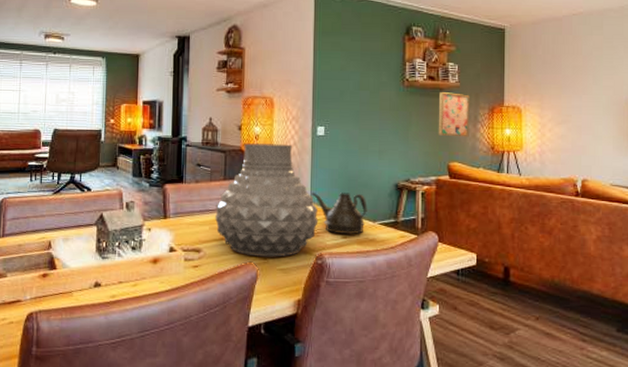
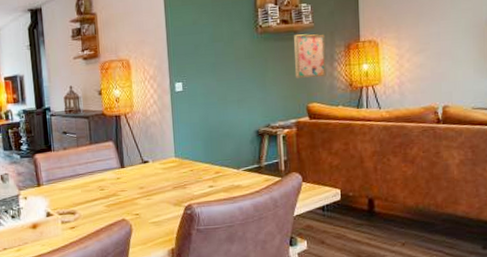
vase: present [215,143,319,257] -> none [85,103,185,213]
teapot: present [312,192,367,235] -> none [175,144,231,184]

